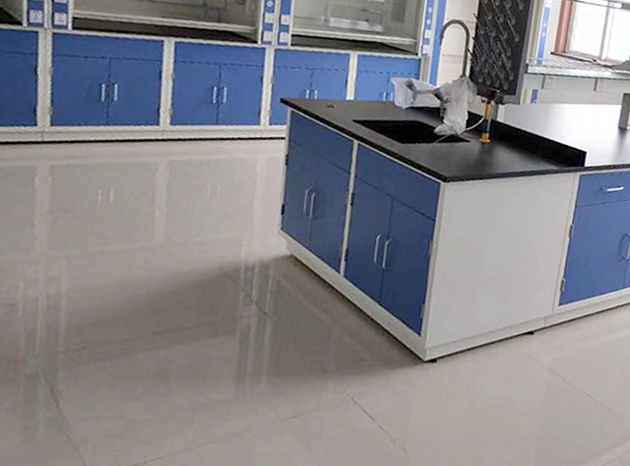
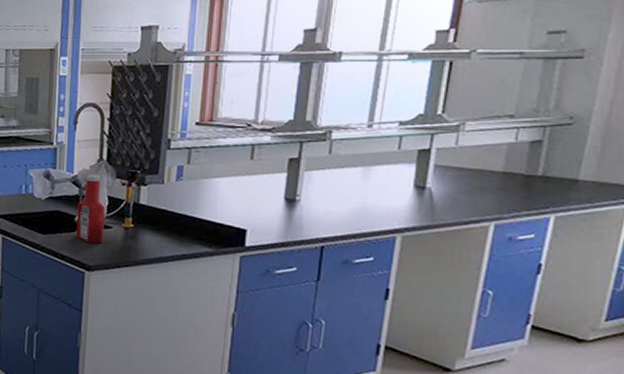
ketchup bottle: none [434,89,465,156] -> present [75,175,106,244]

